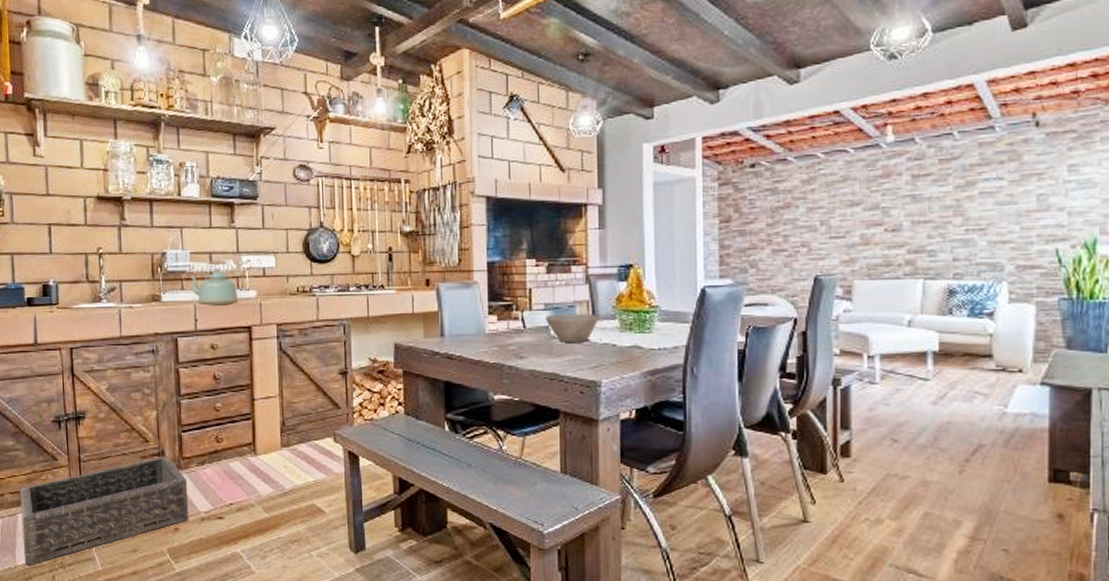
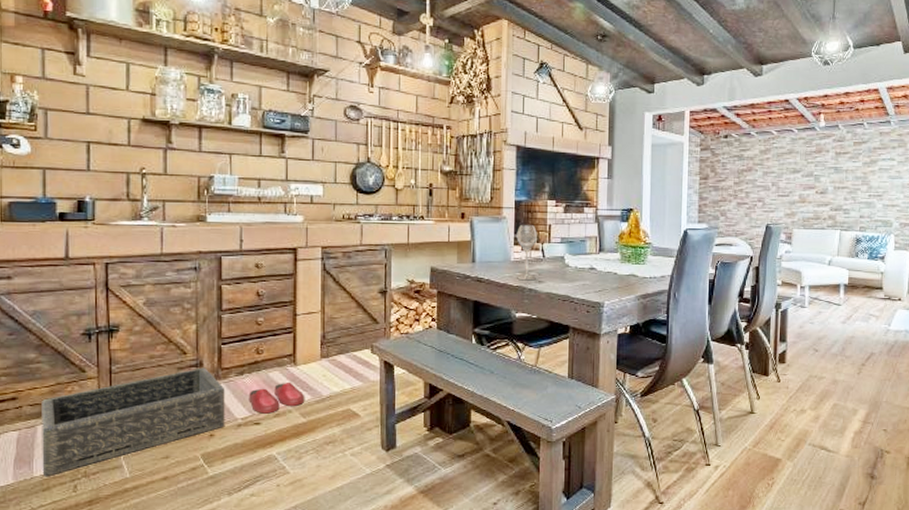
kettle: present [190,260,238,306] -> none [237,186,285,228]
slippers: none [210,474,266,508] -> present [249,383,304,414]
wineglass: none [491,289,516,357] -> present [516,224,537,281]
bowl: present [544,313,599,344] -> none [561,246,604,271]

